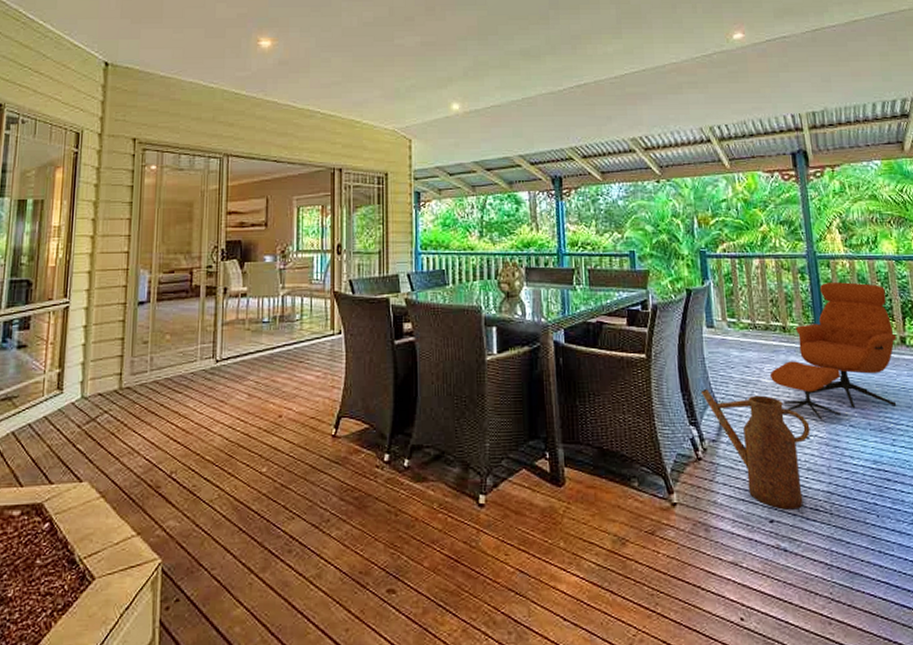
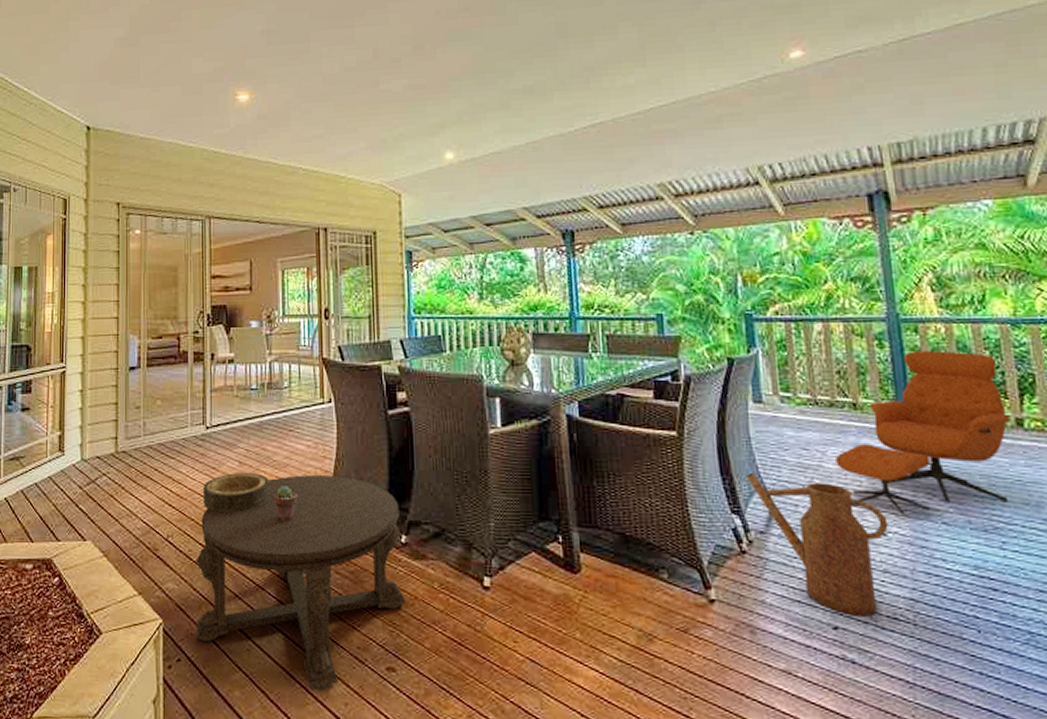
coffee table: none [197,404,407,620] -> present [196,475,406,691]
wooden bowl: none [210,405,278,446] -> present [203,473,270,513]
potted succulent: none [281,416,305,452] -> present [273,486,298,522]

